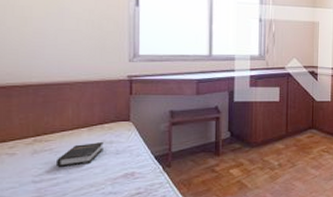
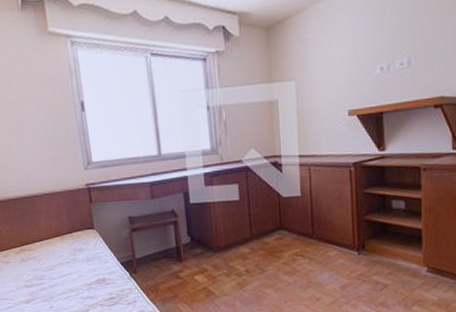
hardback book: present [57,142,104,167] -> none [40,250,76,273]

